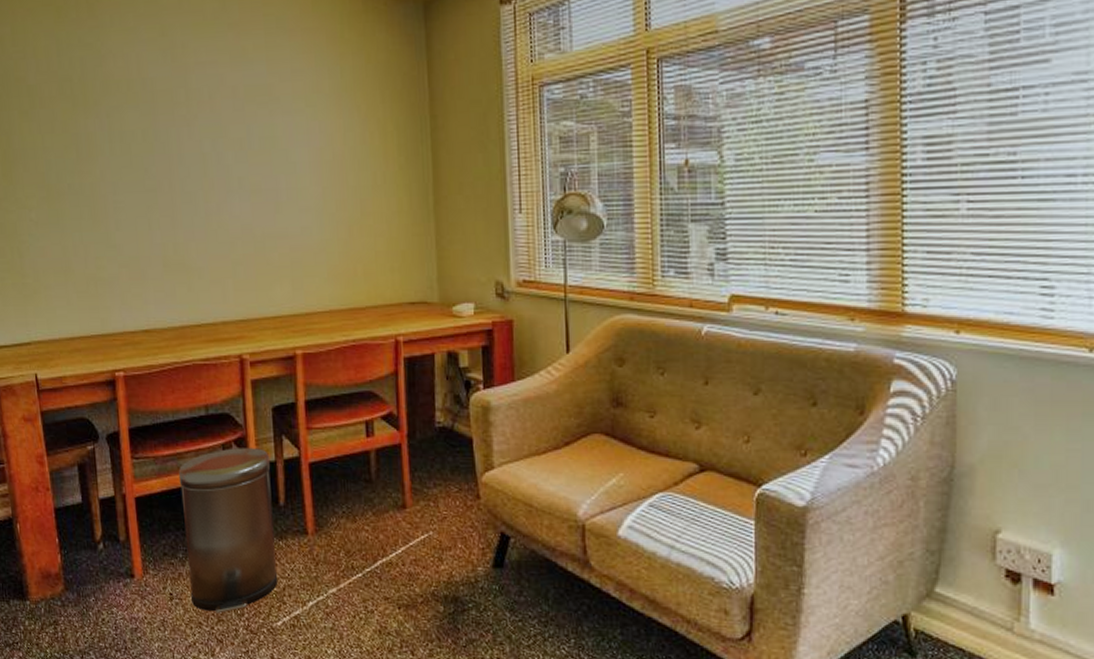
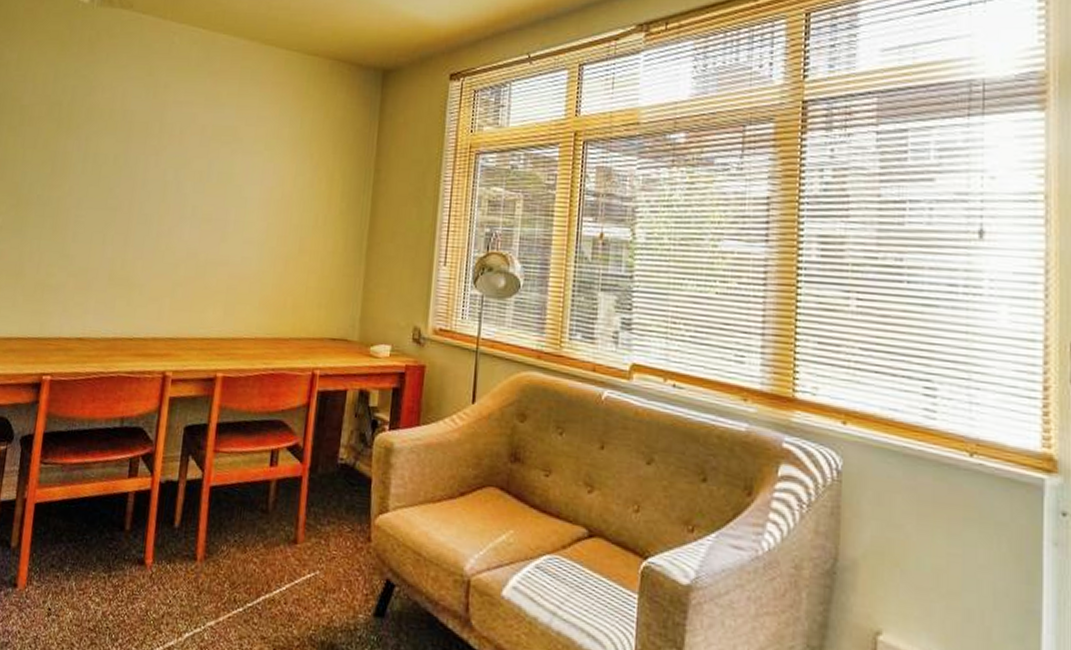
pedal bin: present [178,448,278,614] -> none [68,463,173,637]

